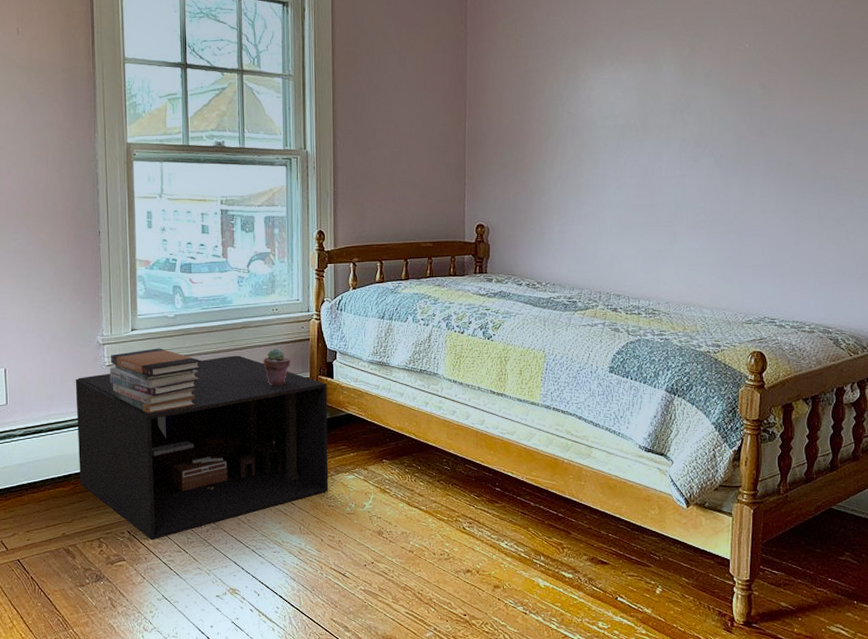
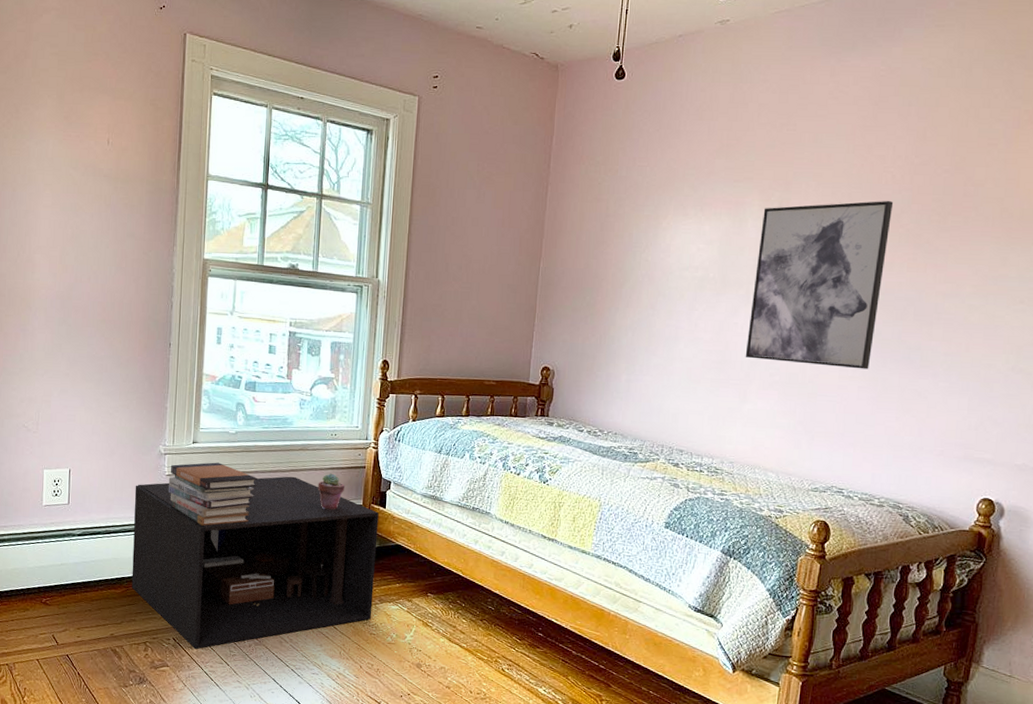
wall art: none [671,39,798,202] -> present [745,201,894,369]

